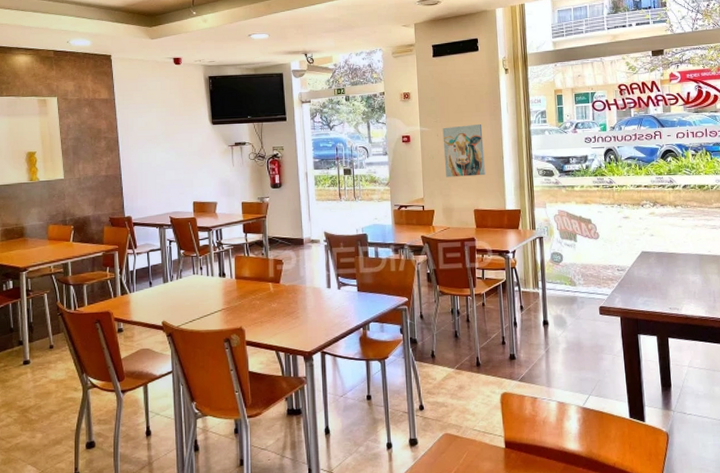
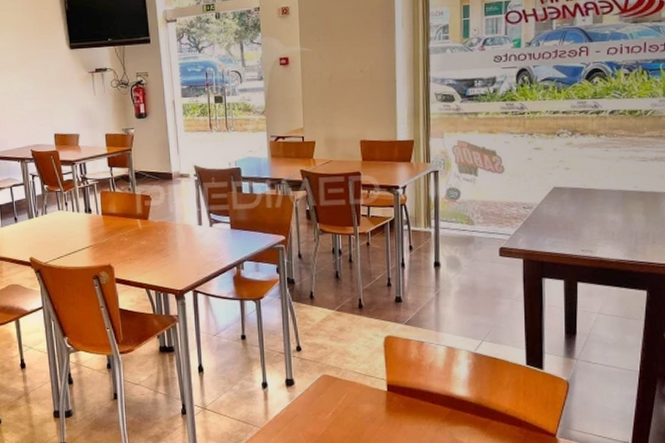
wall art: present [442,123,485,177] -> none [326,41,374,105]

